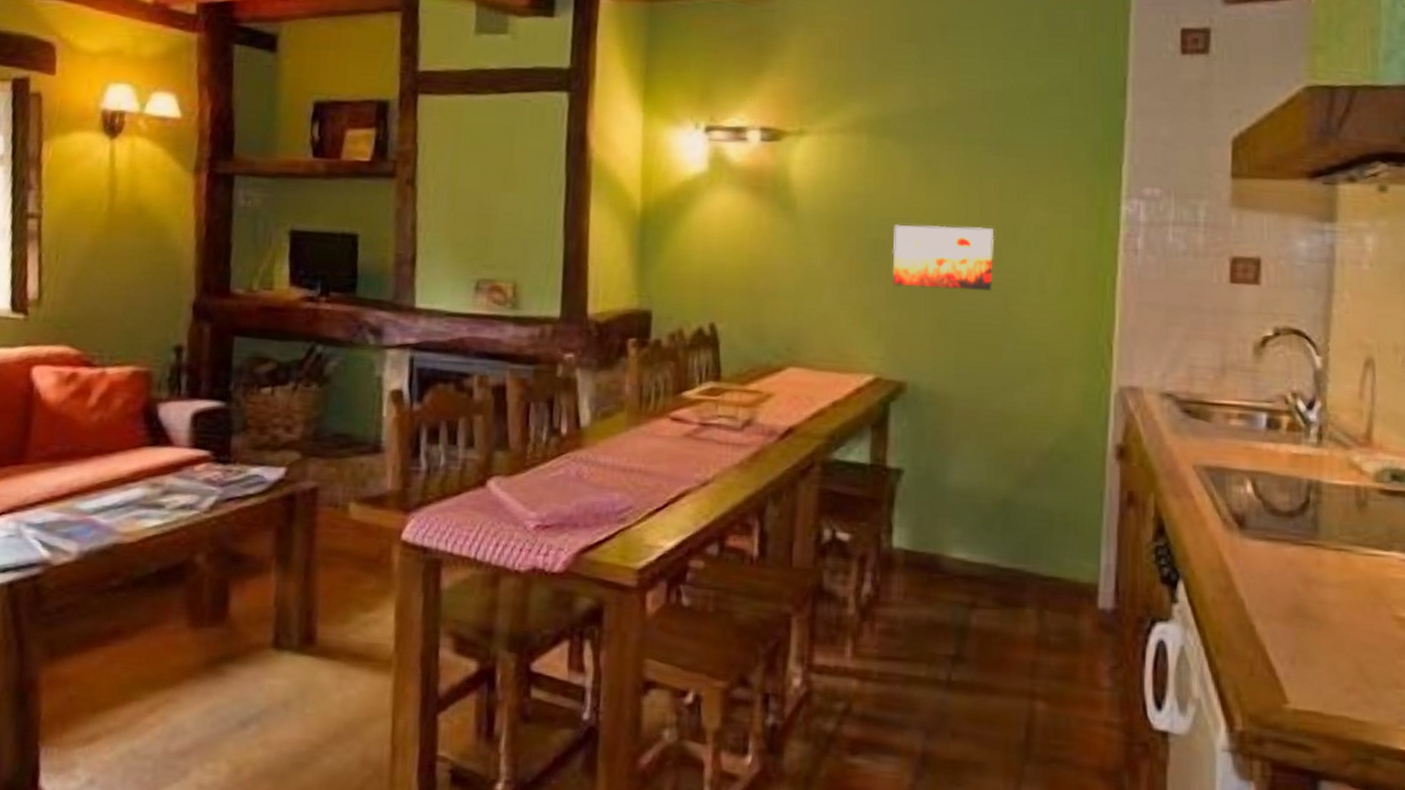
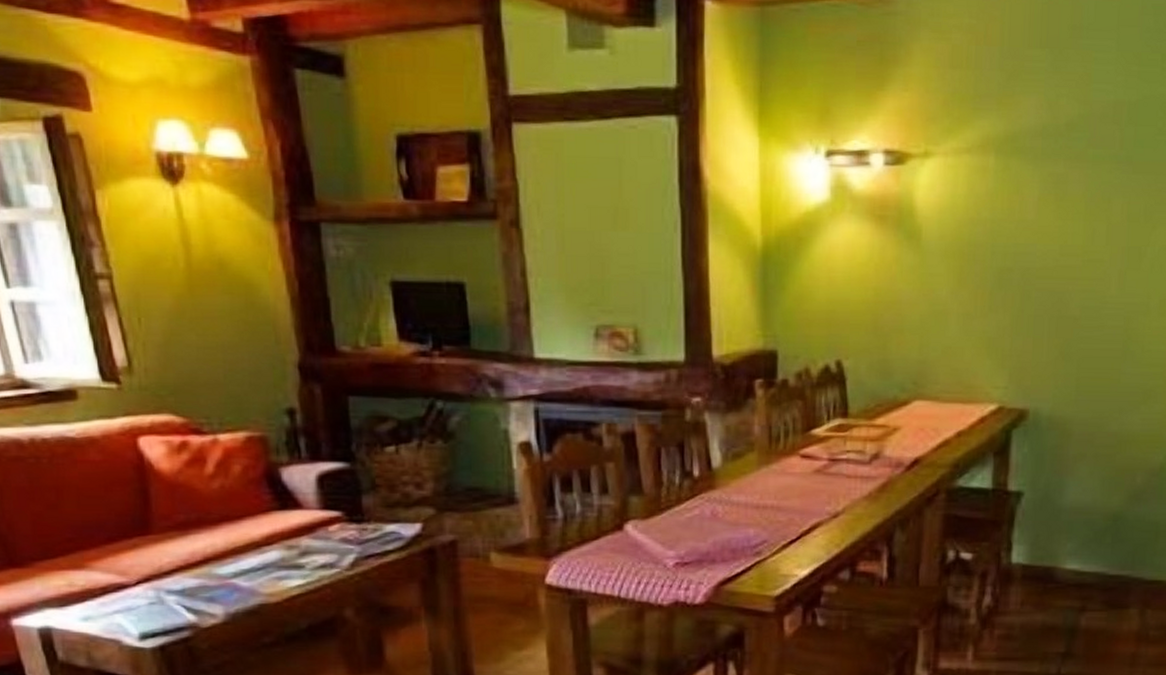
wall art: present [892,224,995,291] -> none [1017,250,1120,316]

